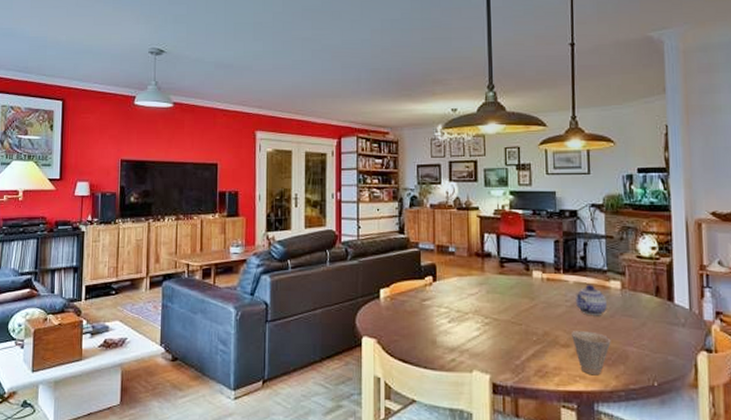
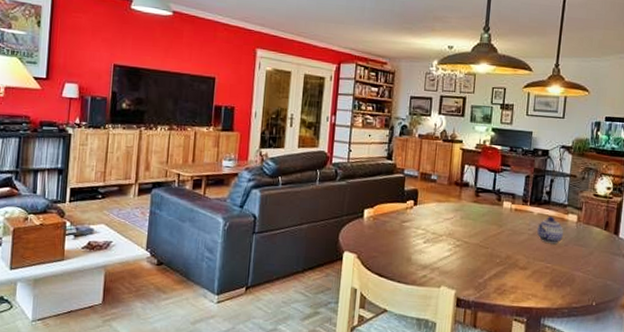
cup: present [572,331,611,376] -> none [530,256,562,295]

